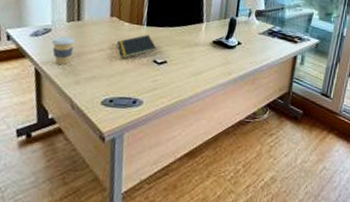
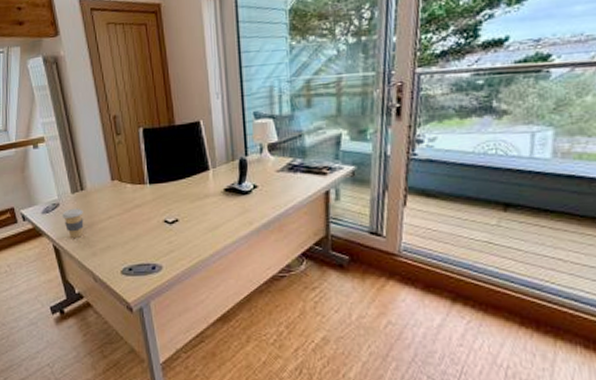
notepad: present [117,35,157,59] -> none [124,194,166,224]

